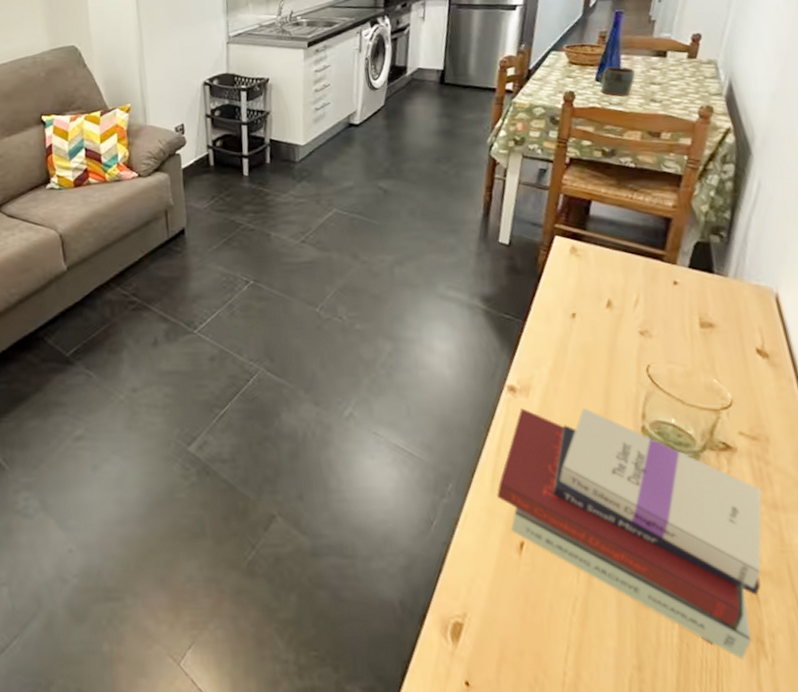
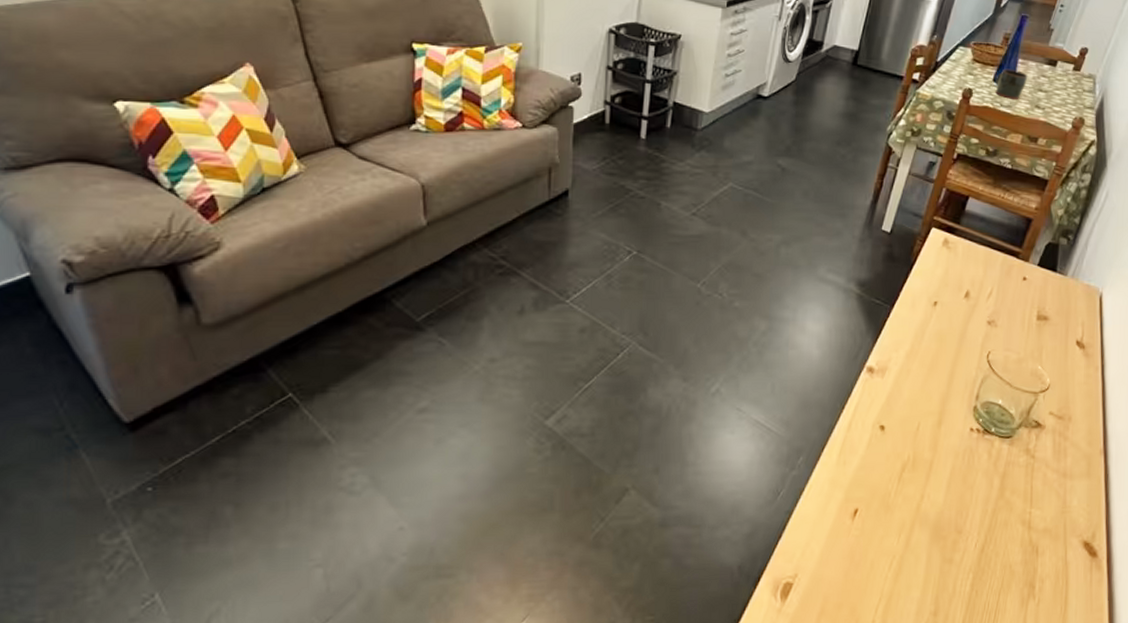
books: present [497,408,762,660] -> none [841,388,1057,602]

